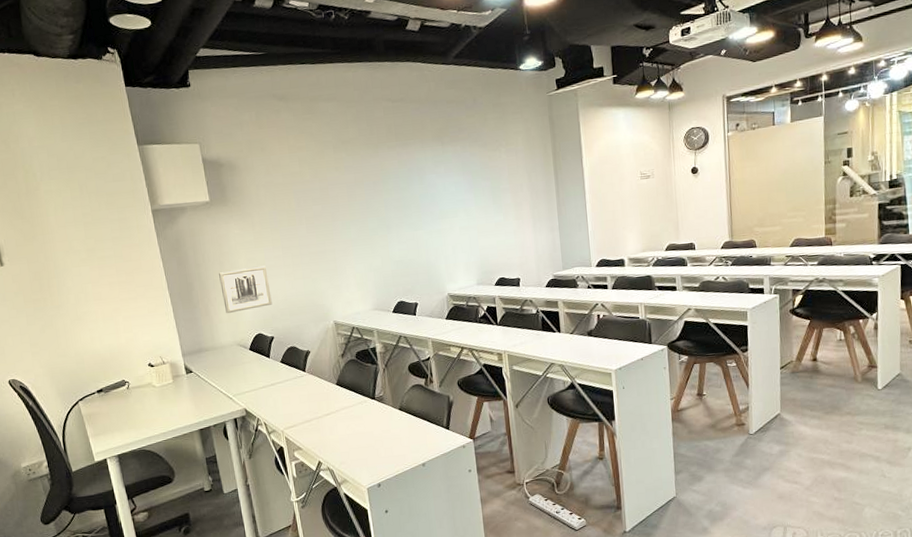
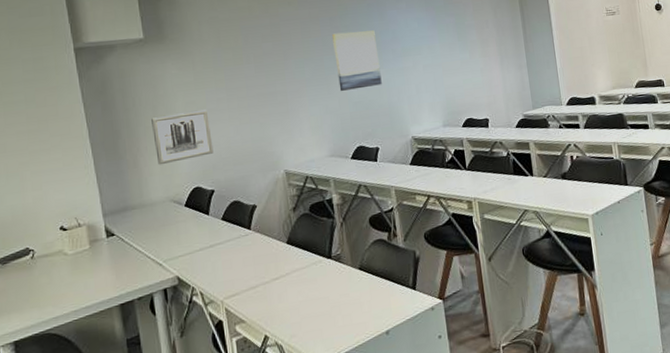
wall art: none [375,194,421,251] -> present [332,30,382,91]

